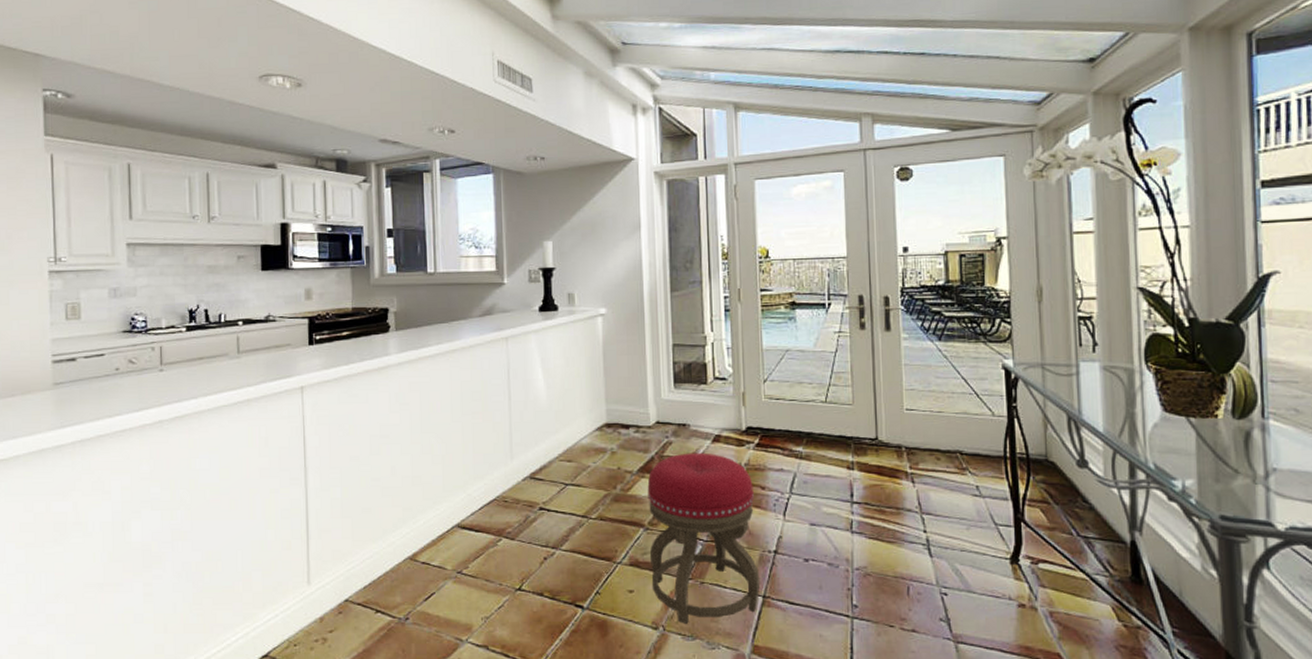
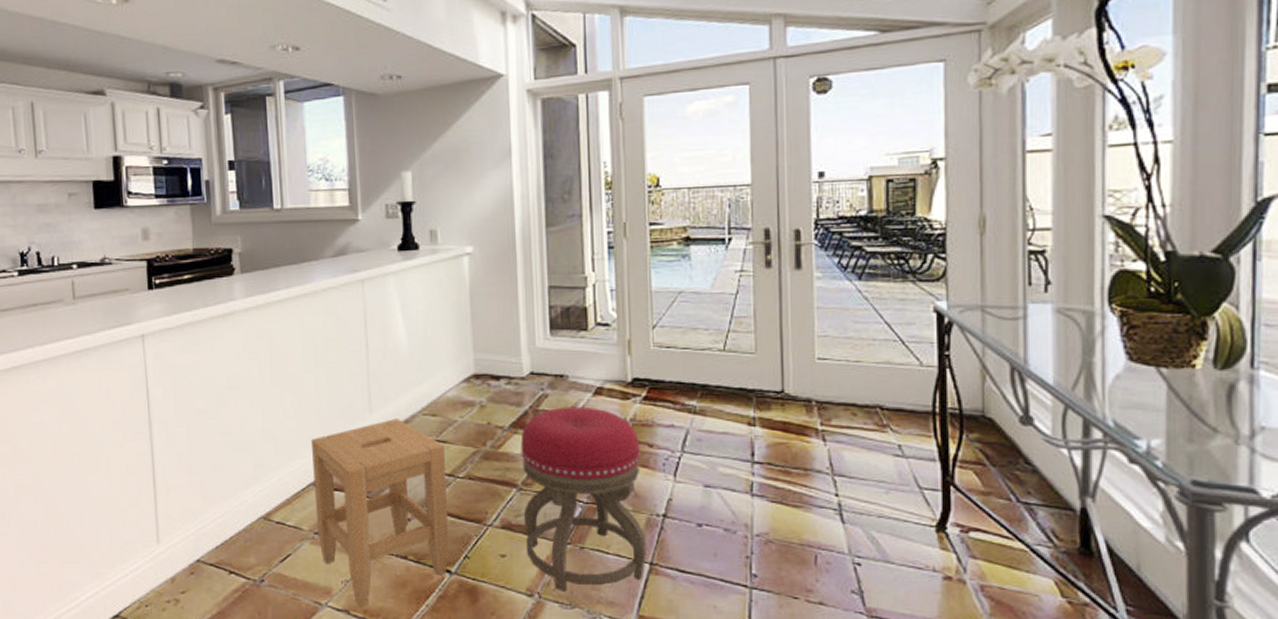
stool: none [457,464,582,643] -> present [312,419,450,608]

